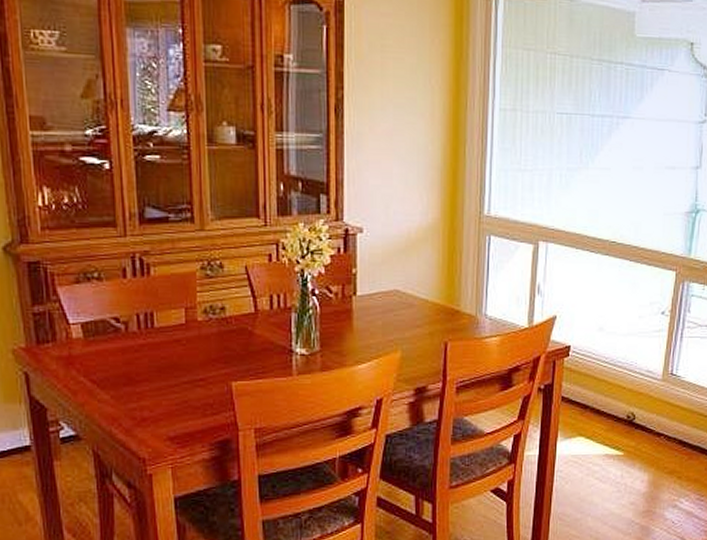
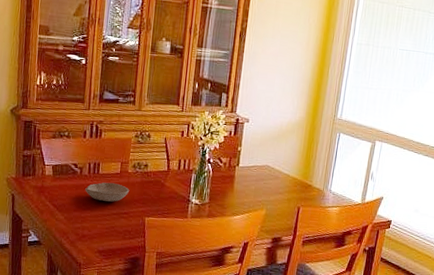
bowl: none [136,338,203,366] -> present [85,182,130,202]

